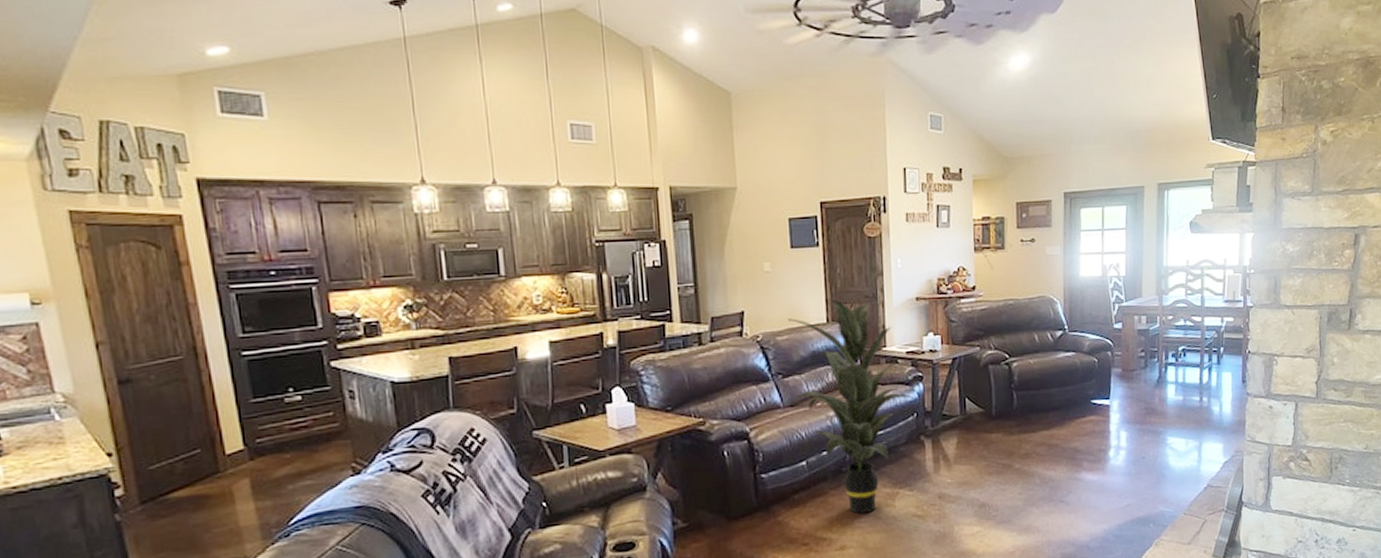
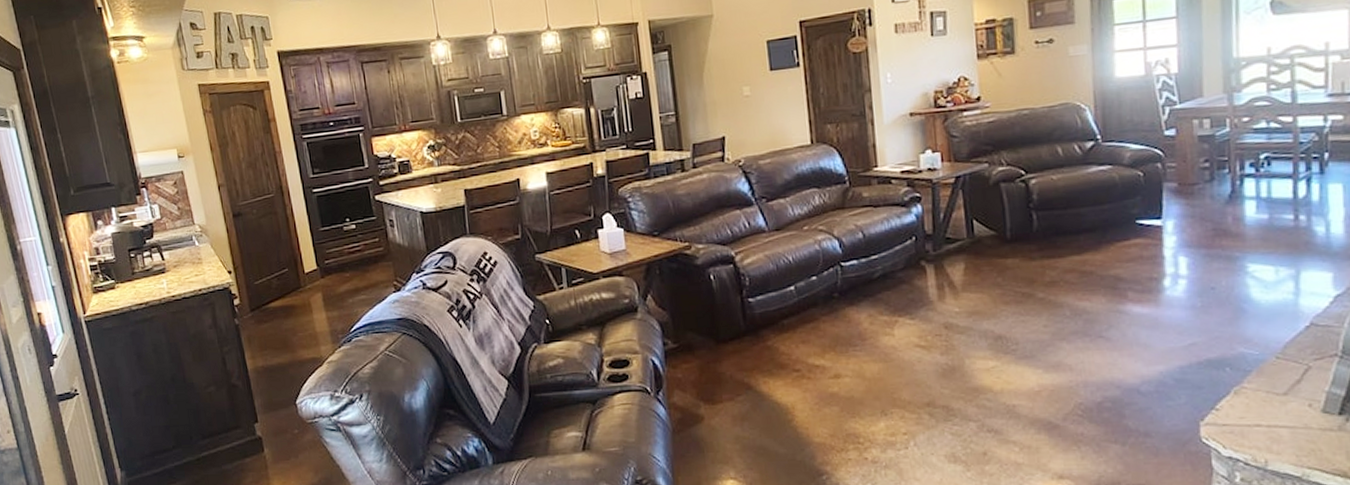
indoor plant: present [788,299,919,514] -> none [770,119,917,341]

